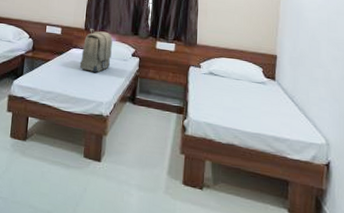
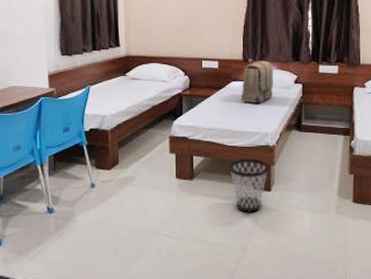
wastebasket: none [62,125,101,182] -> present [229,158,269,213]

